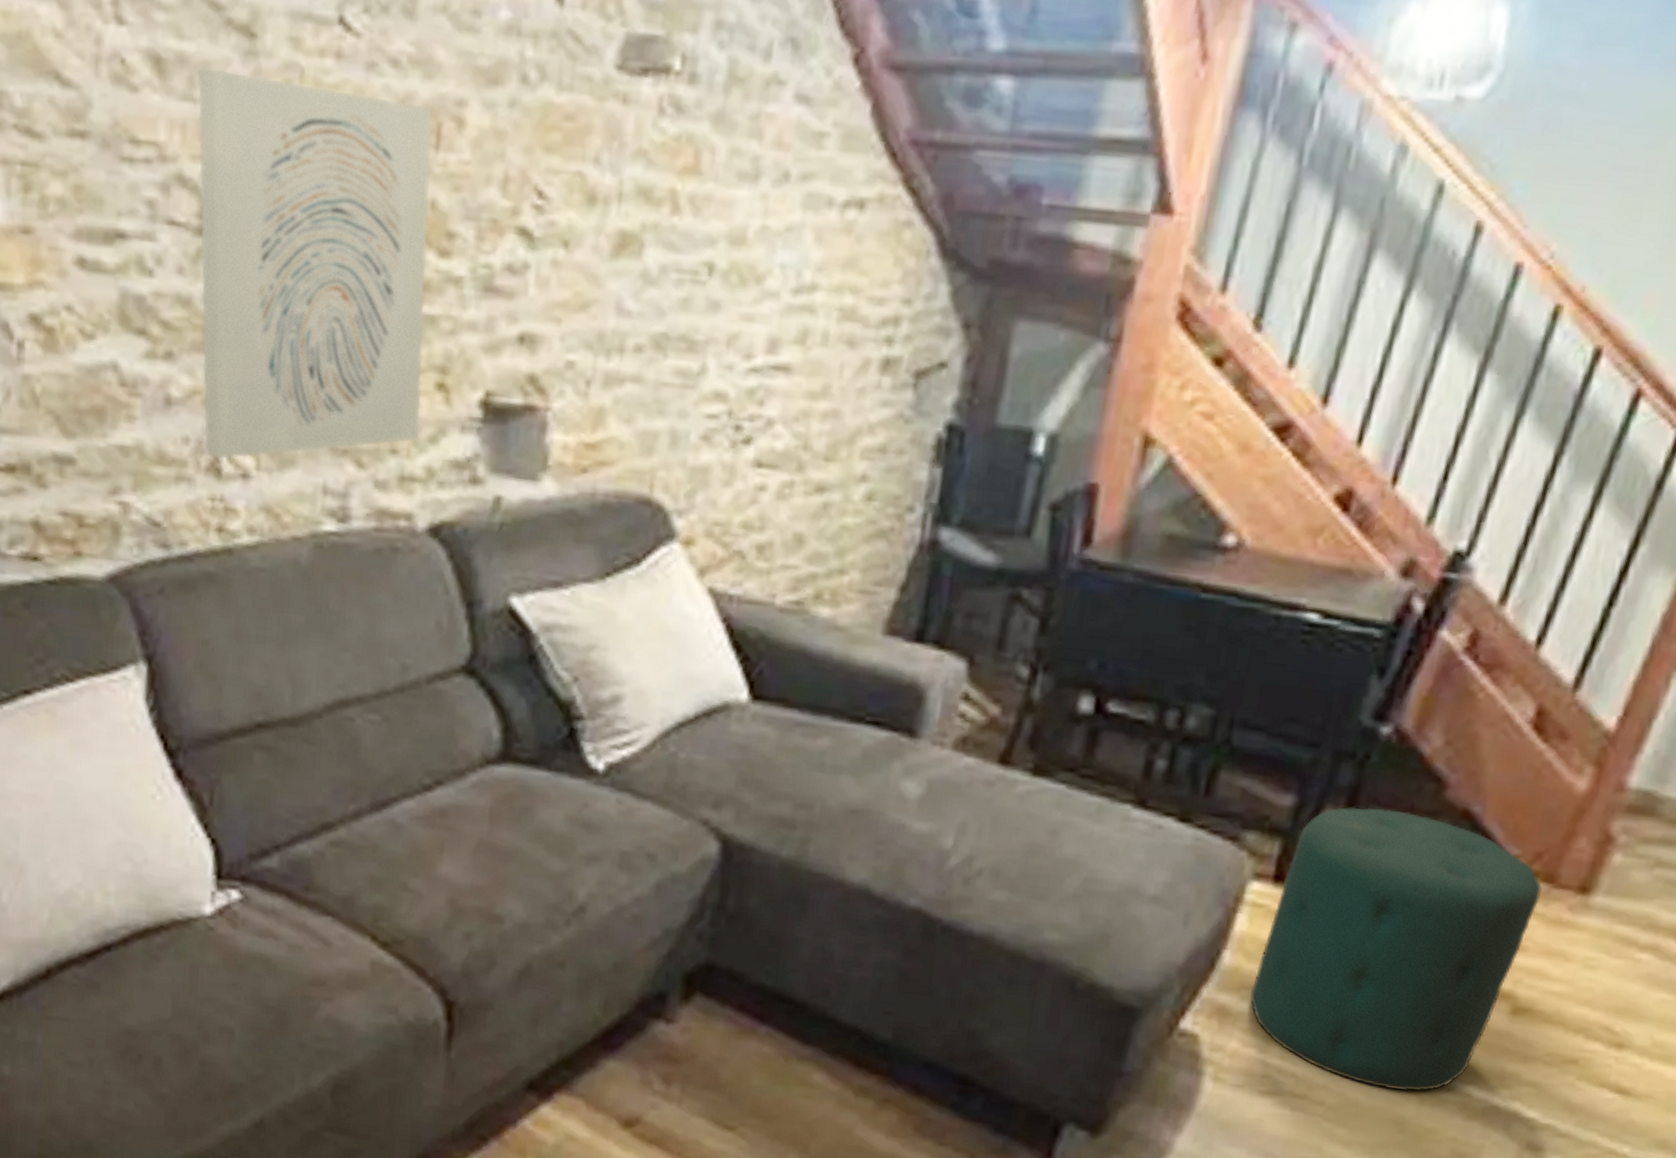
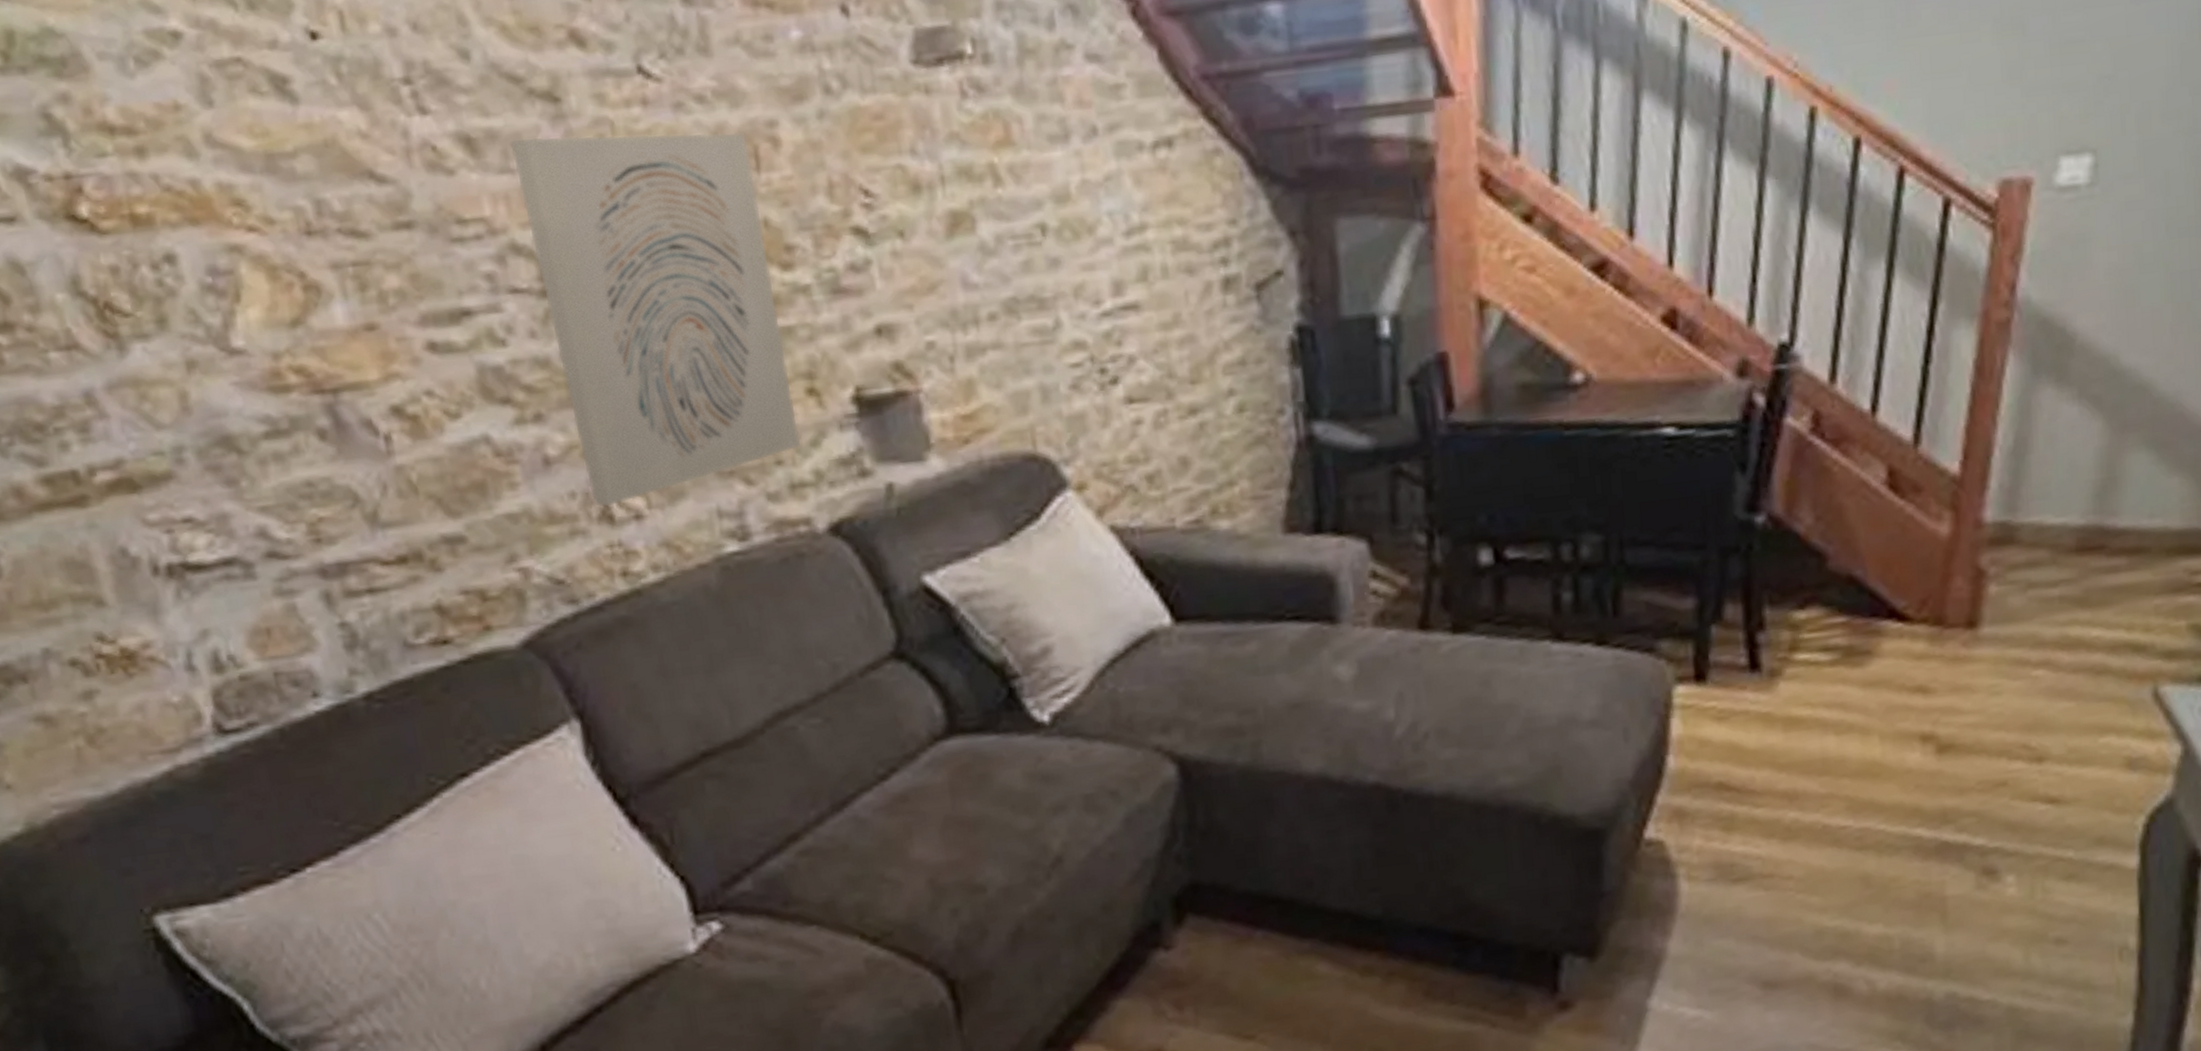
ottoman: present [1250,807,1542,1092] -> none [1700,589,1935,851]

